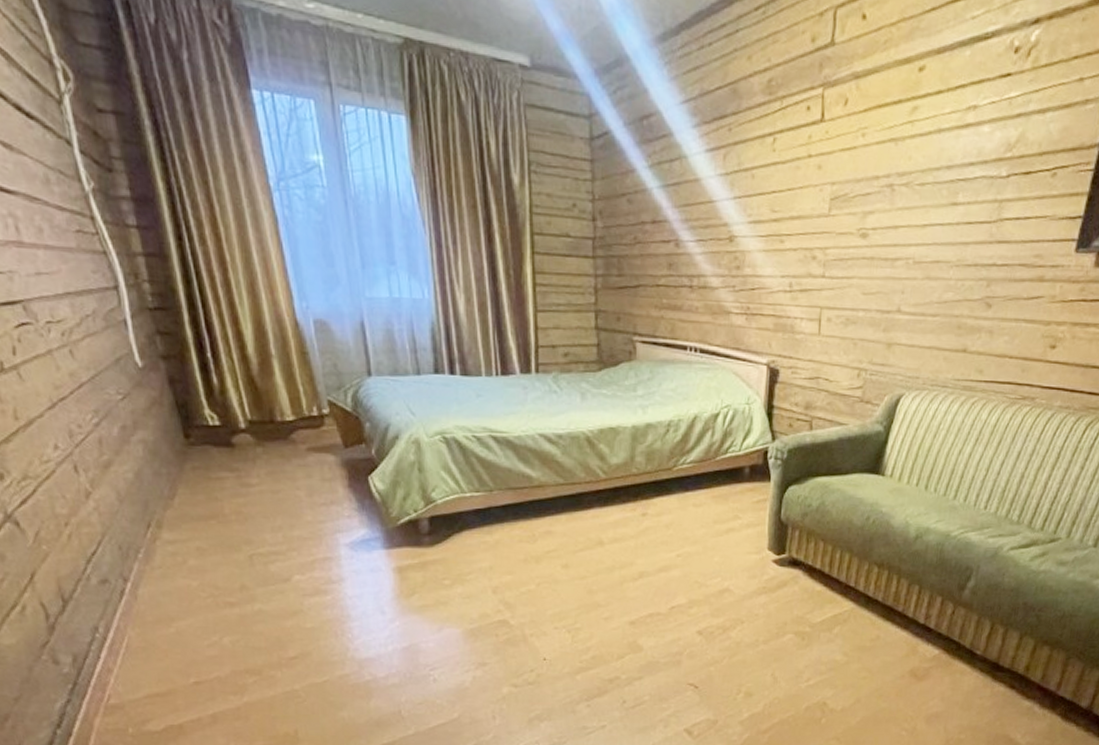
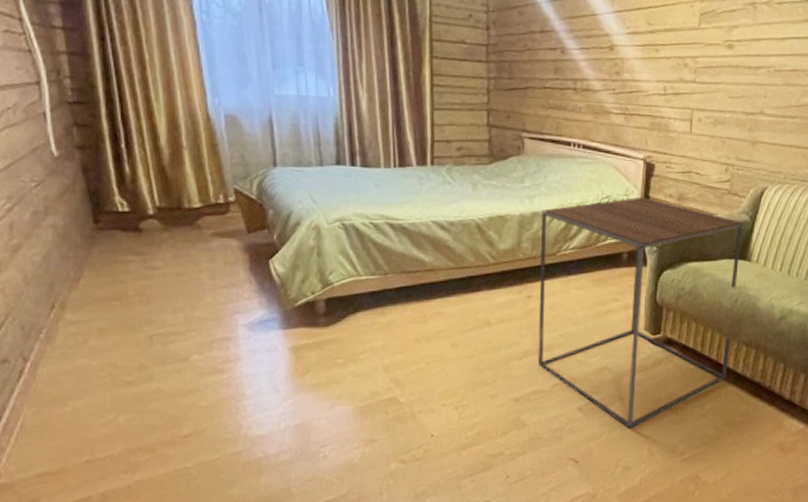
side table: none [654,405,877,653] -> present [538,197,743,429]

